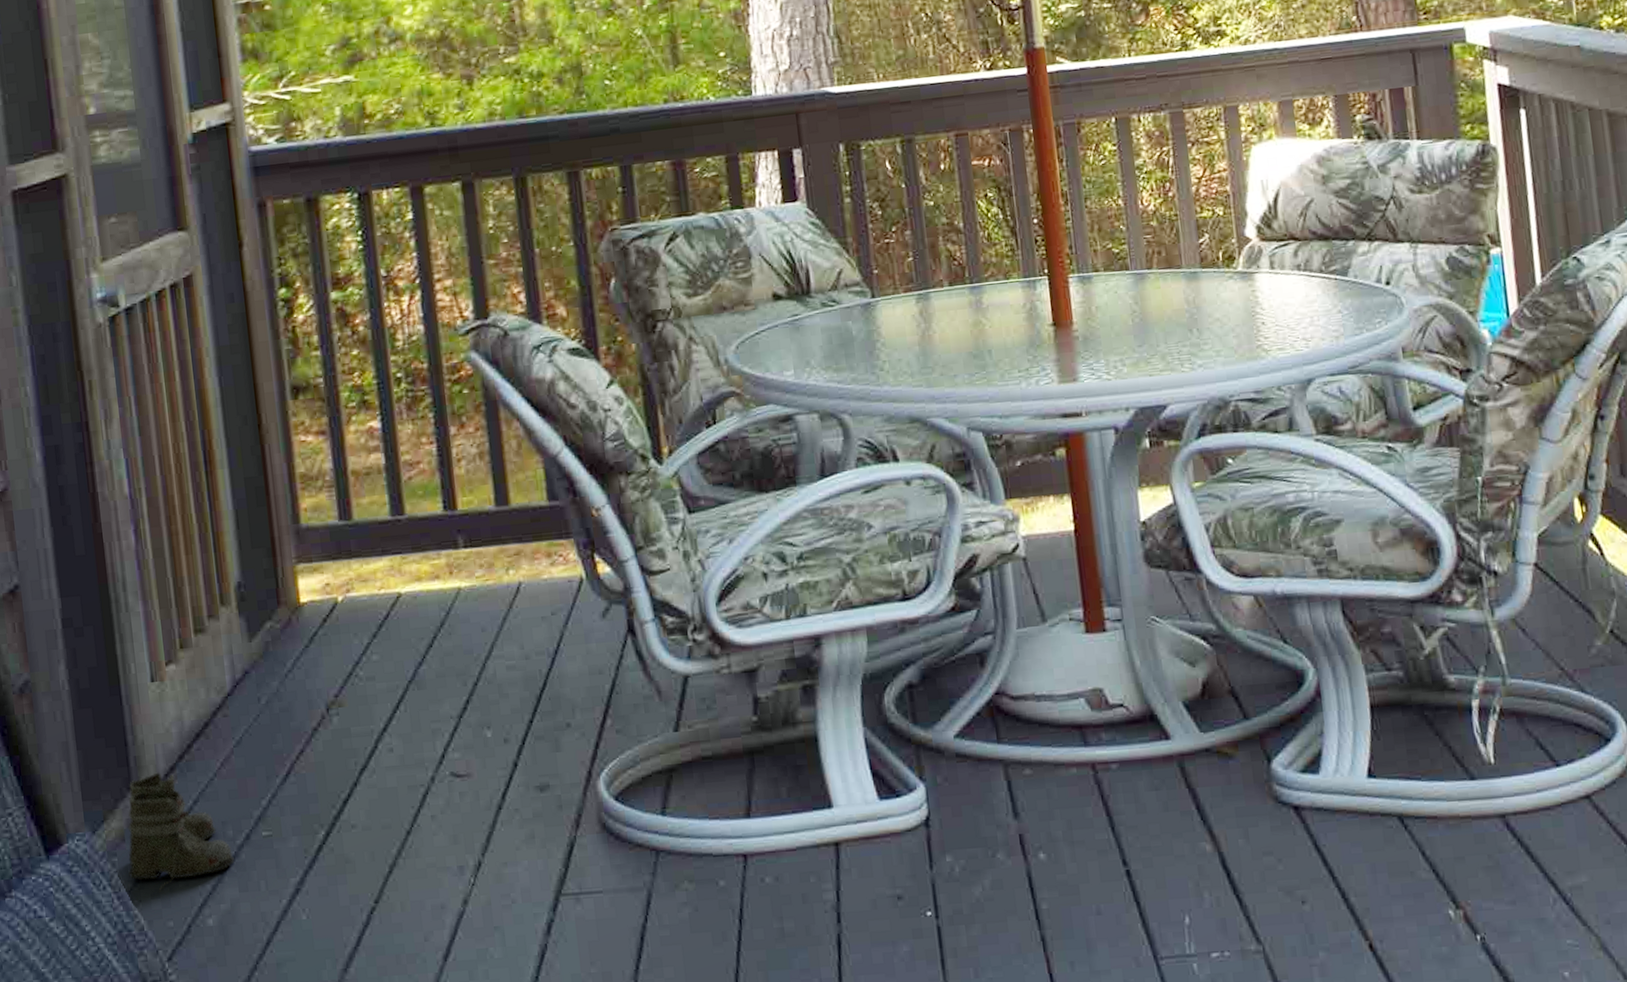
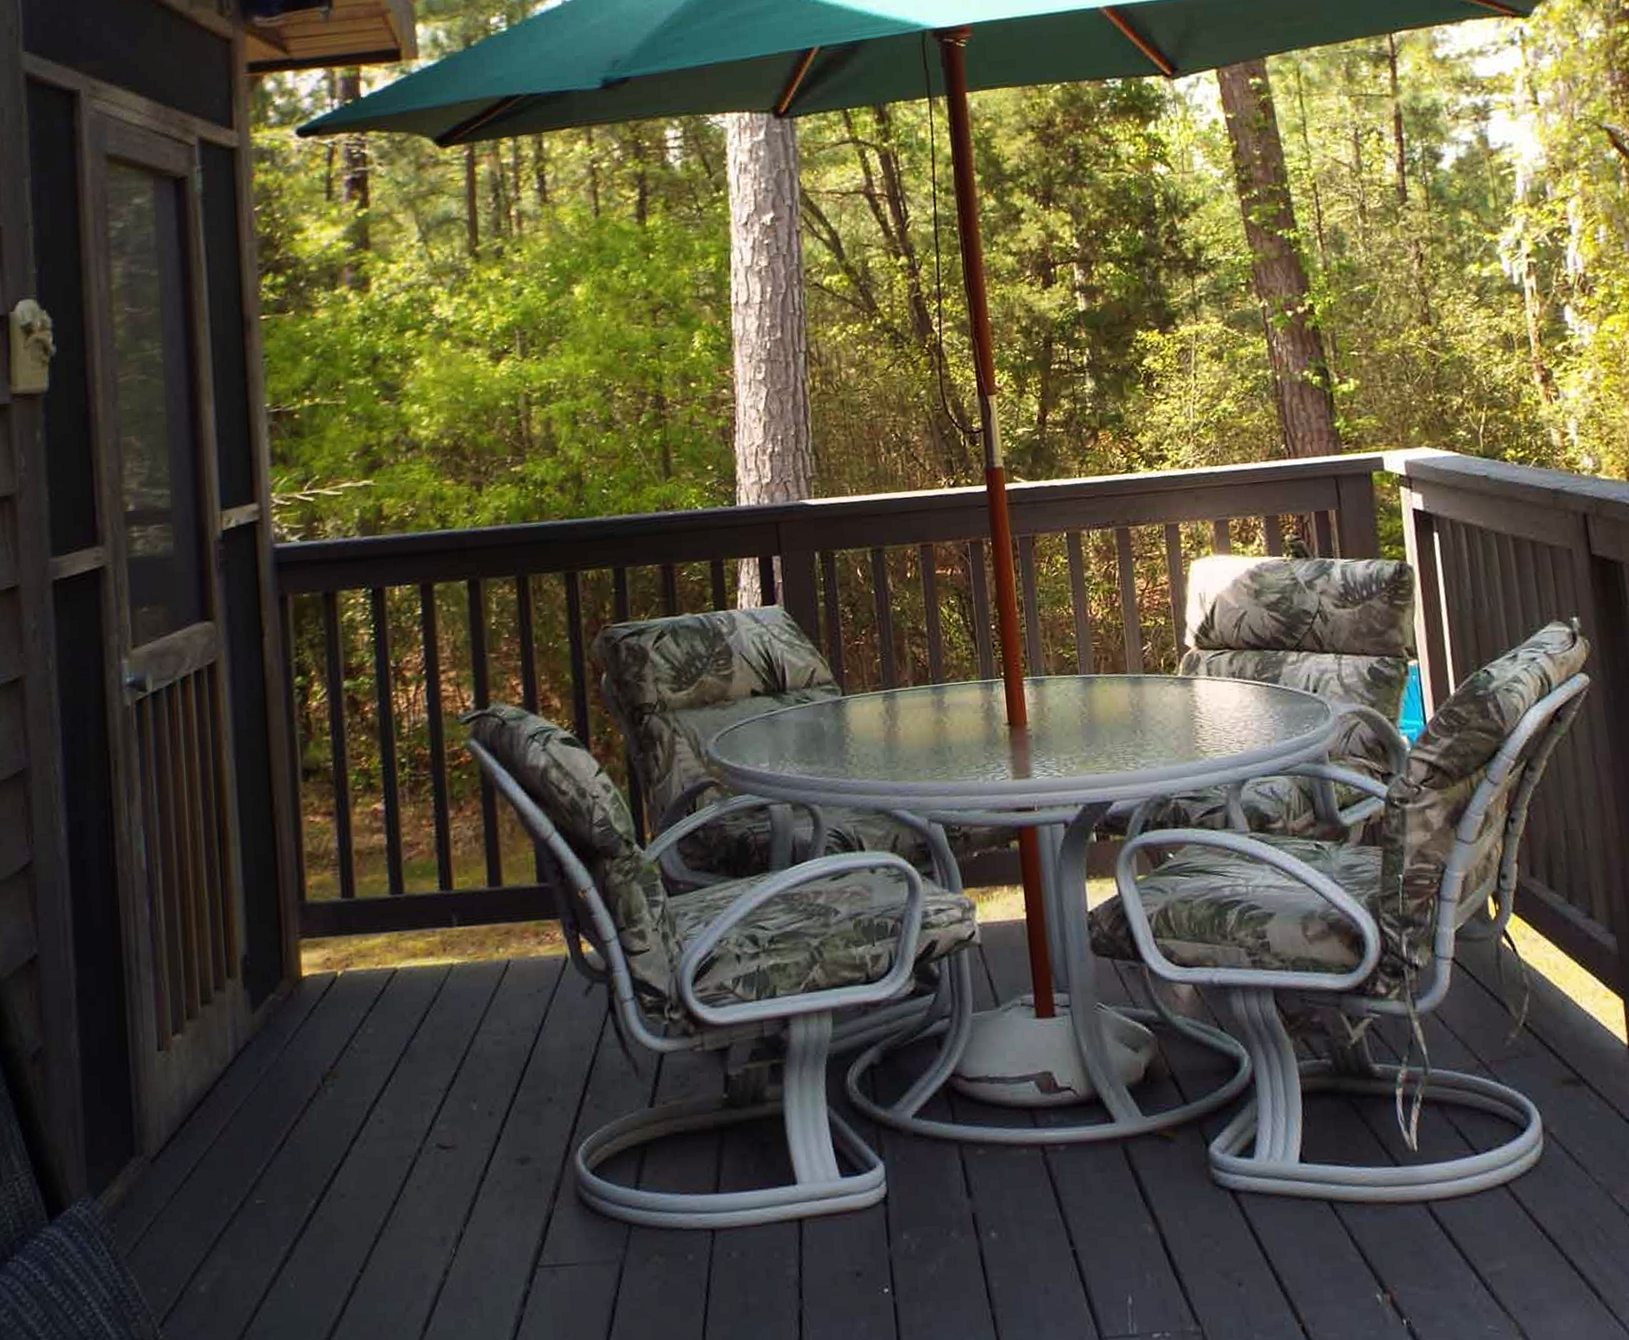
boots: present [128,772,234,892] -> none [127,1139,228,1258]

